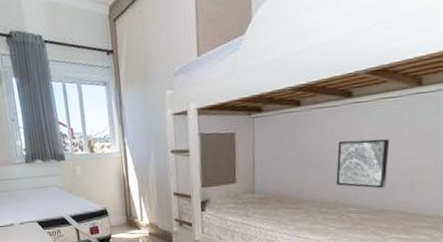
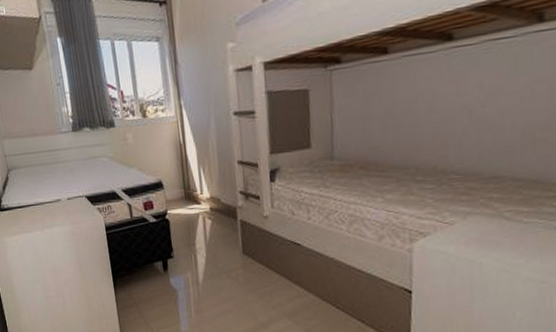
wall art: present [336,139,390,189] -> none [434,89,503,151]

